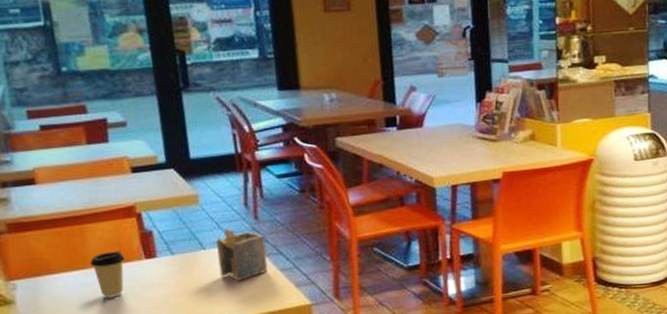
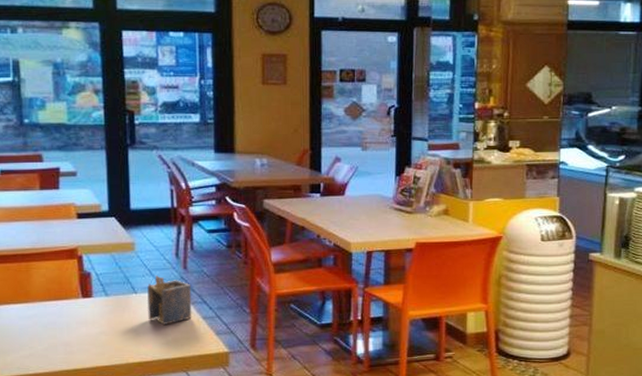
coffee cup: present [89,251,125,298] -> none [32,289,64,331]

